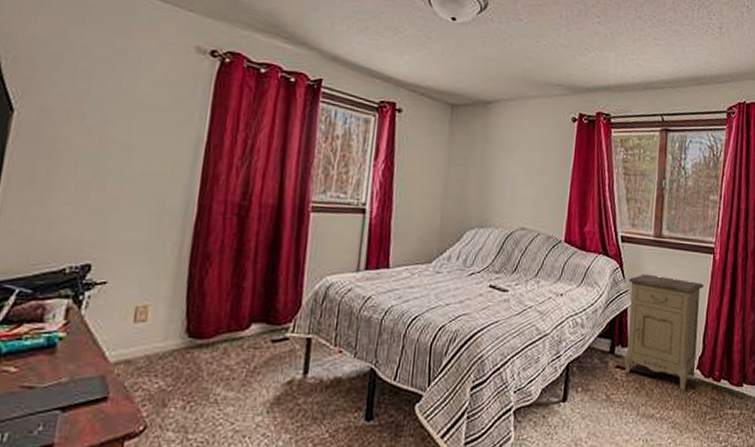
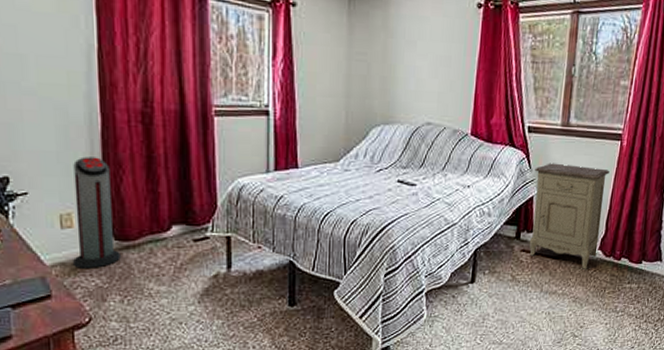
air purifier: none [139,247,197,368] -> present [73,156,121,268]

